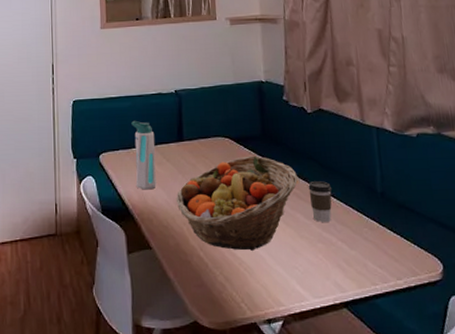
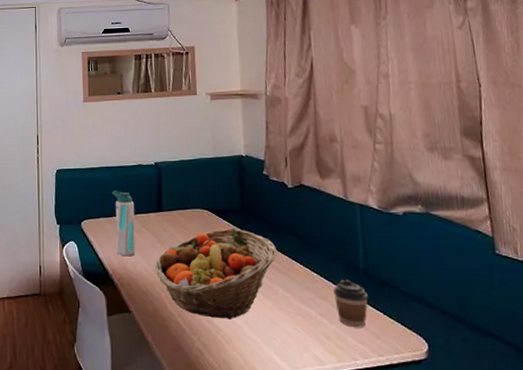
coffee cup: present [308,181,332,222] -> none [287,255,312,295]
coffee cup: none [353,203,386,252] -> present [333,279,368,328]

